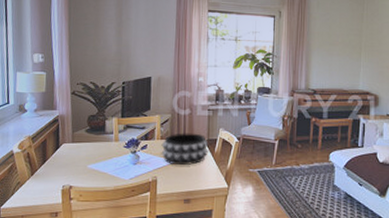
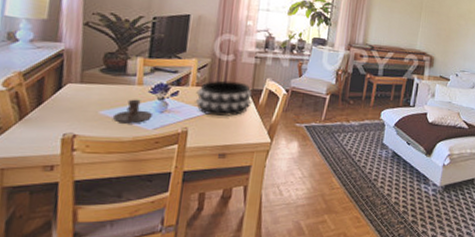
candle holder: none [97,154,128,175] -> present [112,99,152,124]

